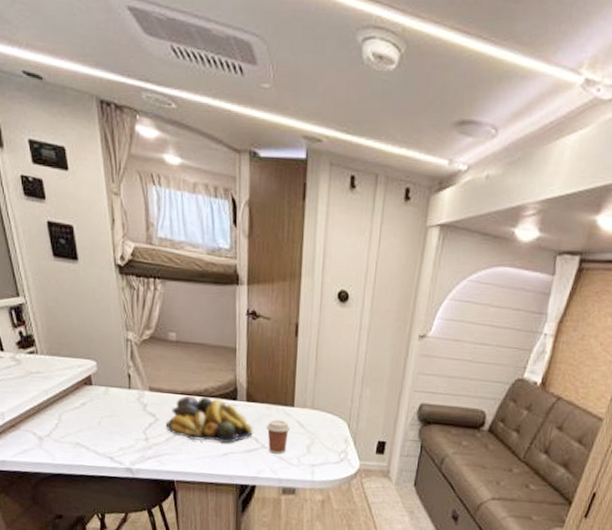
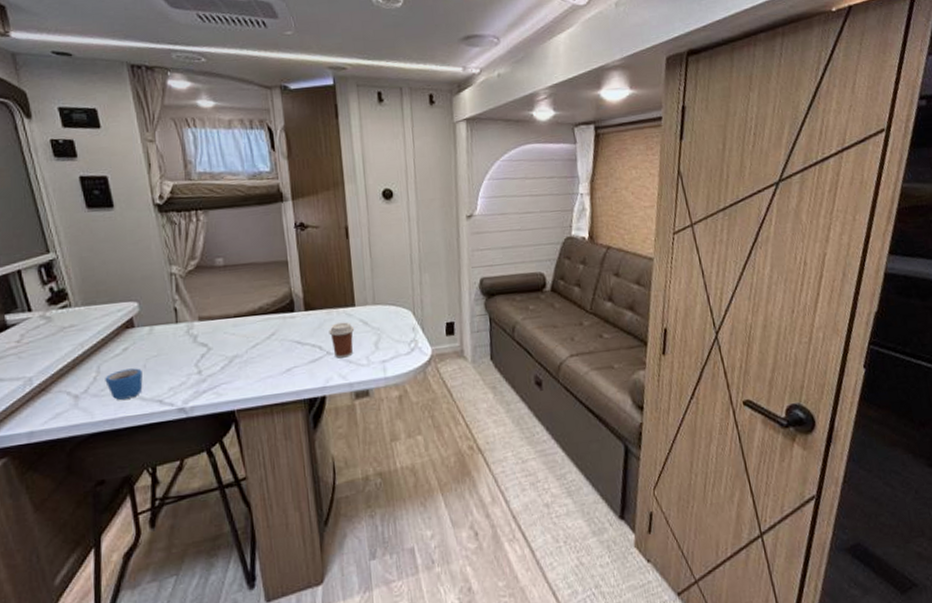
mug: none [65,422,97,450] -> present [105,368,143,400]
fruit bowl: present [165,395,253,444] -> none [219,313,316,363]

